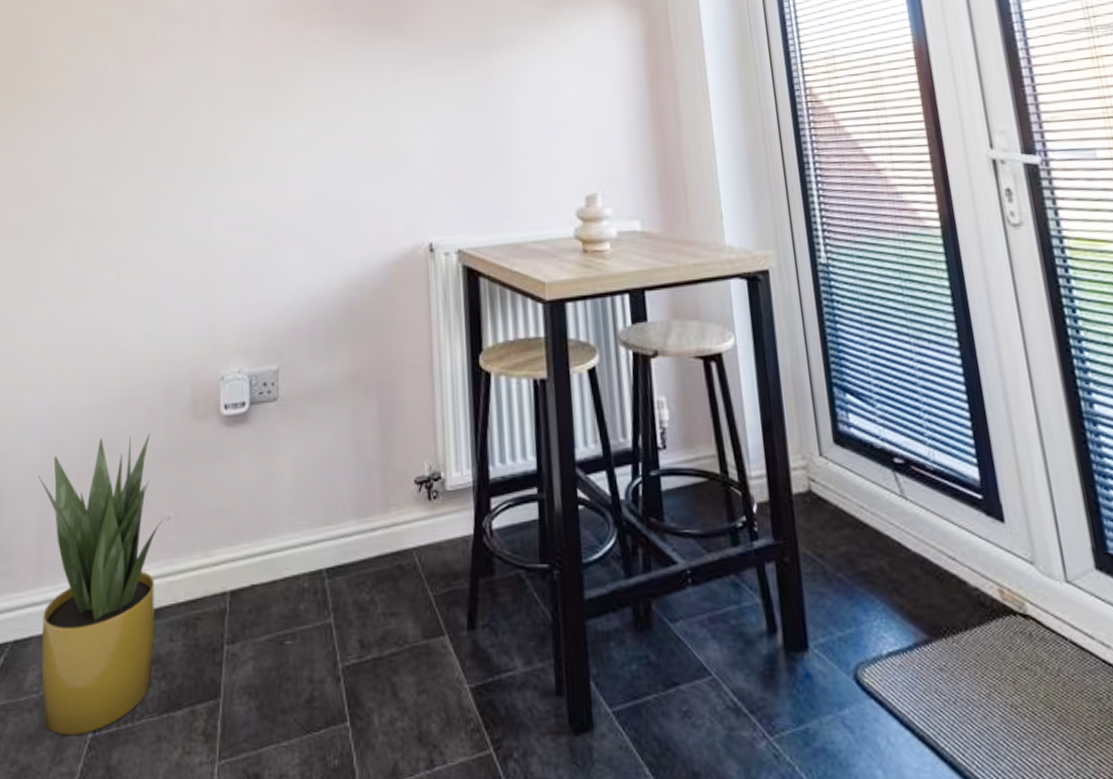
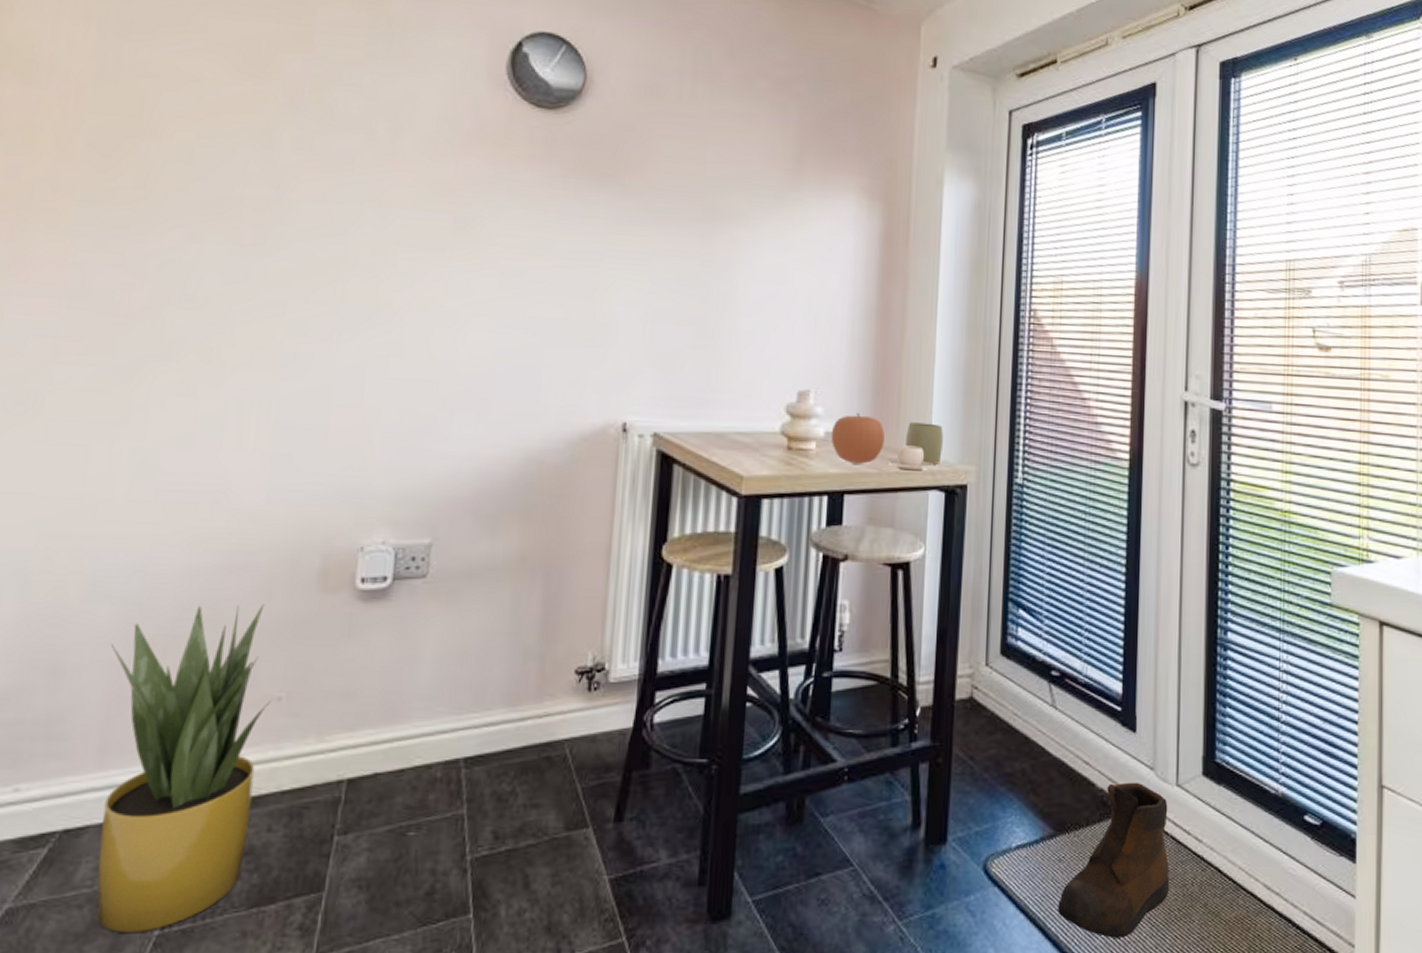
fruit: none [623,209,677,261] -> present [830,412,885,465]
teacup: none [681,236,732,262] -> present [886,445,935,471]
mug: none [697,212,738,253] -> present [905,422,944,465]
boot: none [948,578,1082,761] -> present [1058,782,1170,938]

